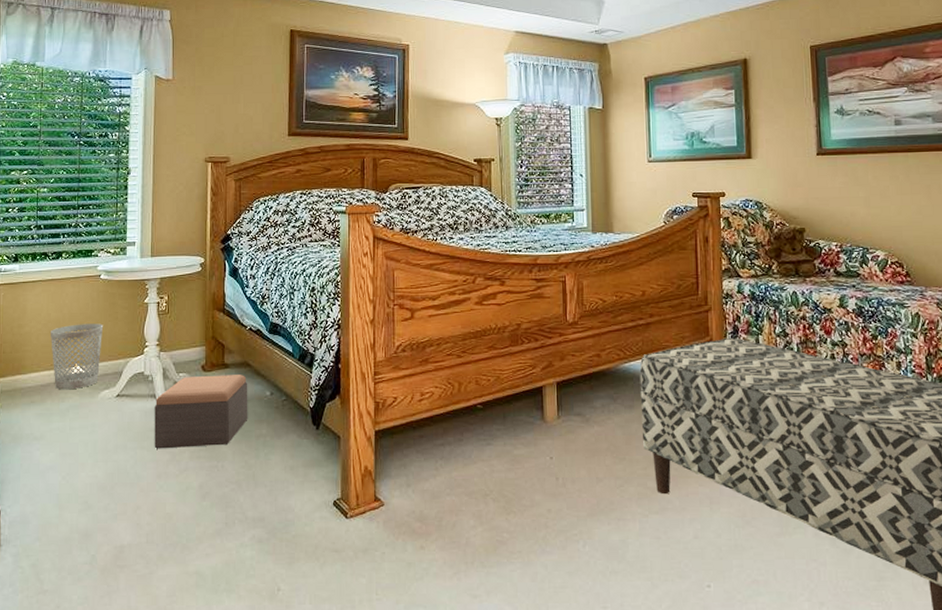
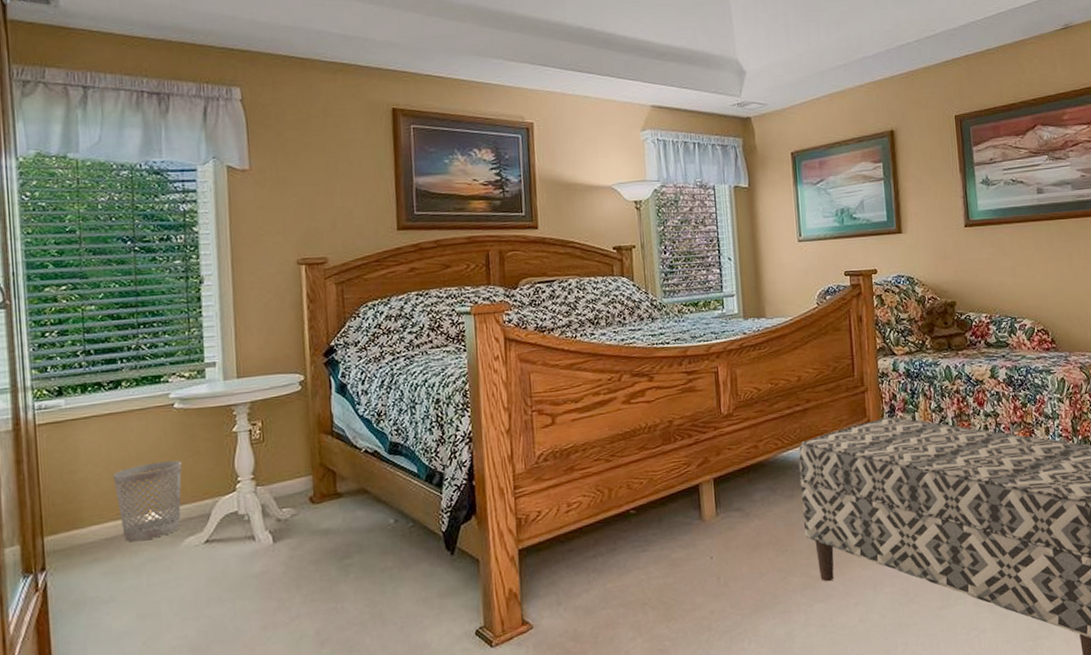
footstool: present [154,375,248,449] -> none [253,503,370,597]

